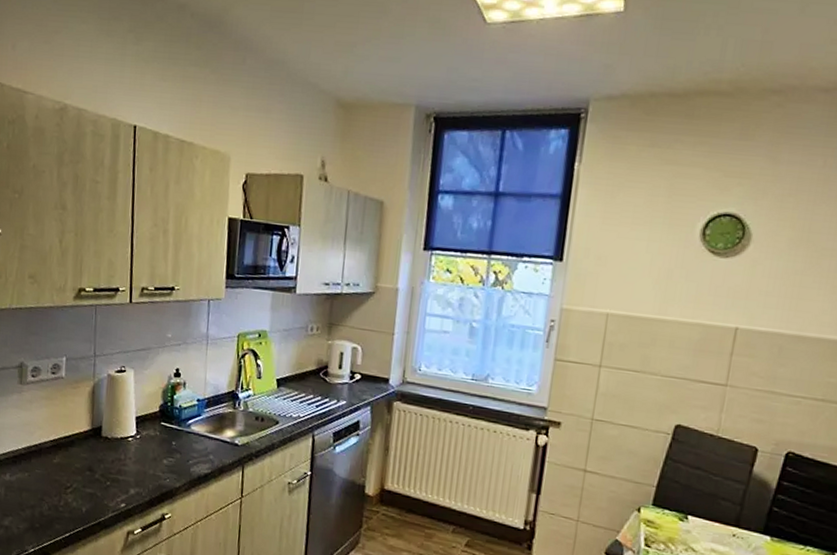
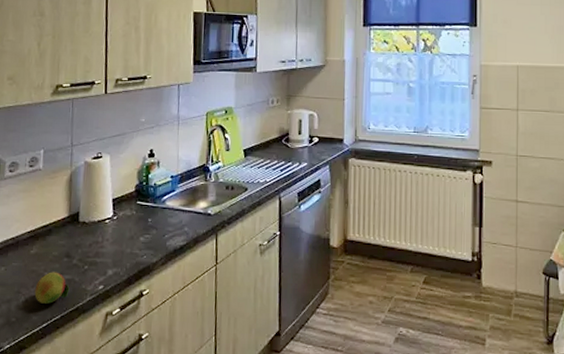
fruit: none [57,483,92,515] -> present [34,272,70,304]

